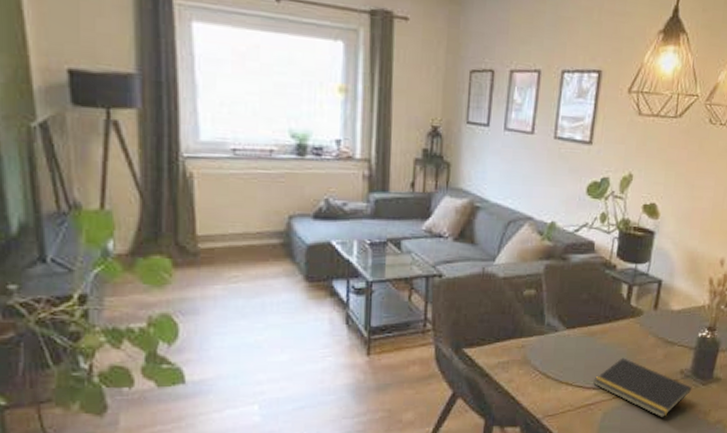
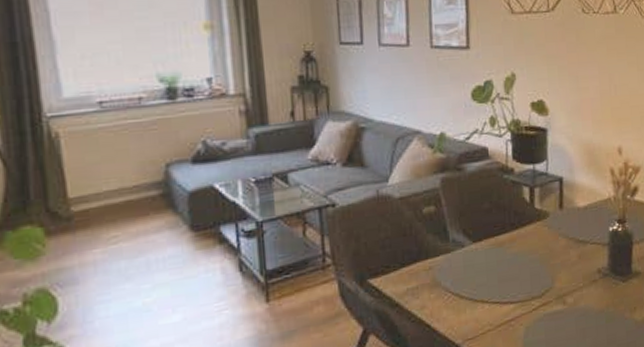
notepad: present [593,357,692,418] -> none [509,264,613,324]

